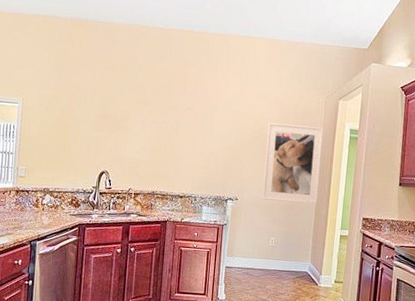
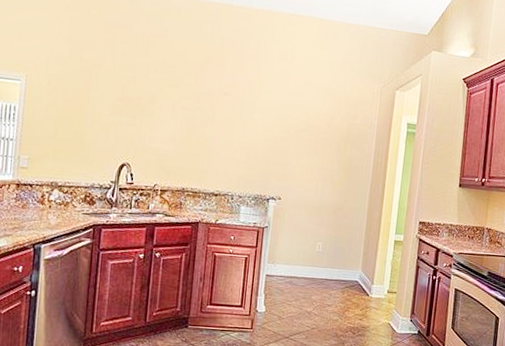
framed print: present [262,122,324,204] -> none [308,112,378,206]

